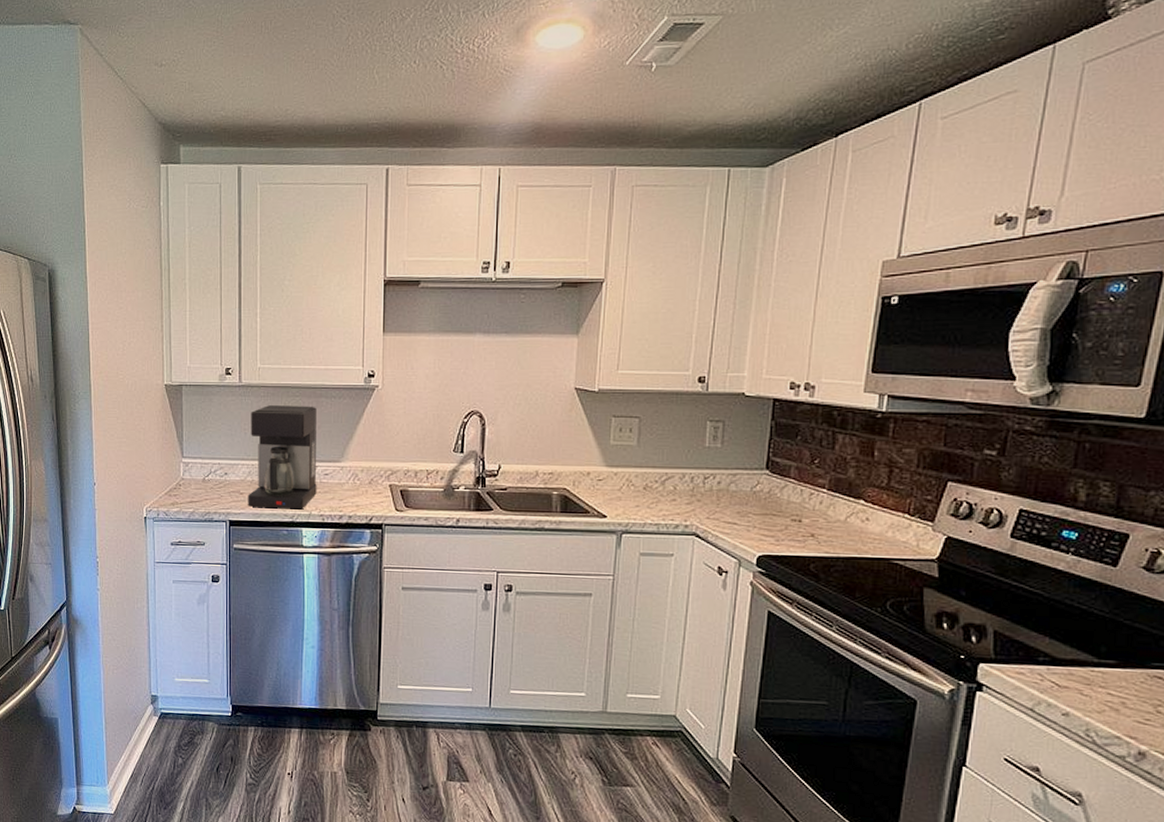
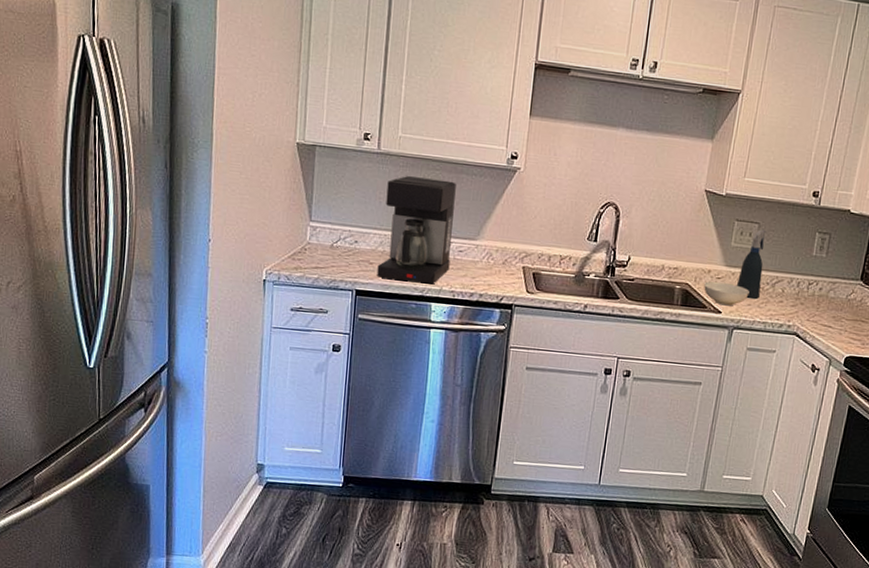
bowl: none [584,483,636,509] -> present [704,281,750,306]
spray bottle: none [620,424,649,499] -> present [736,229,766,299]

